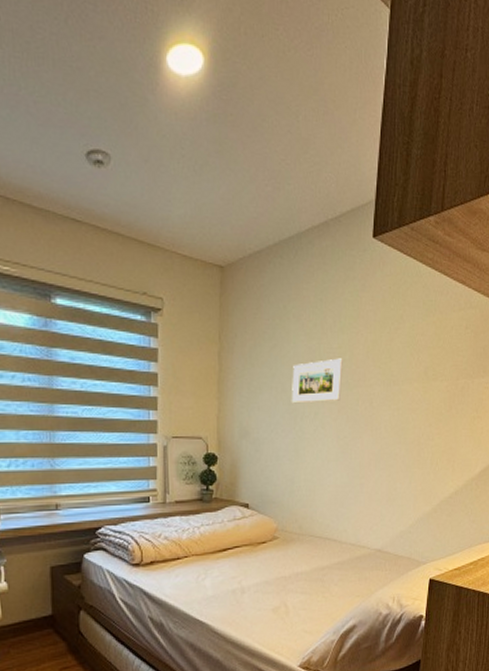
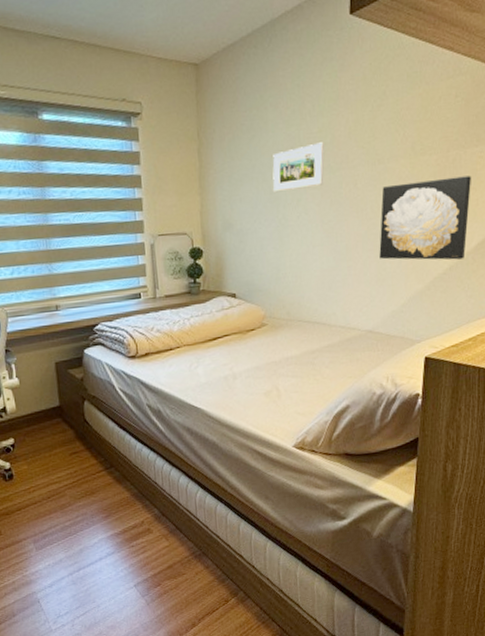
wall art: none [391,404,477,485] -> present [379,175,471,260]

